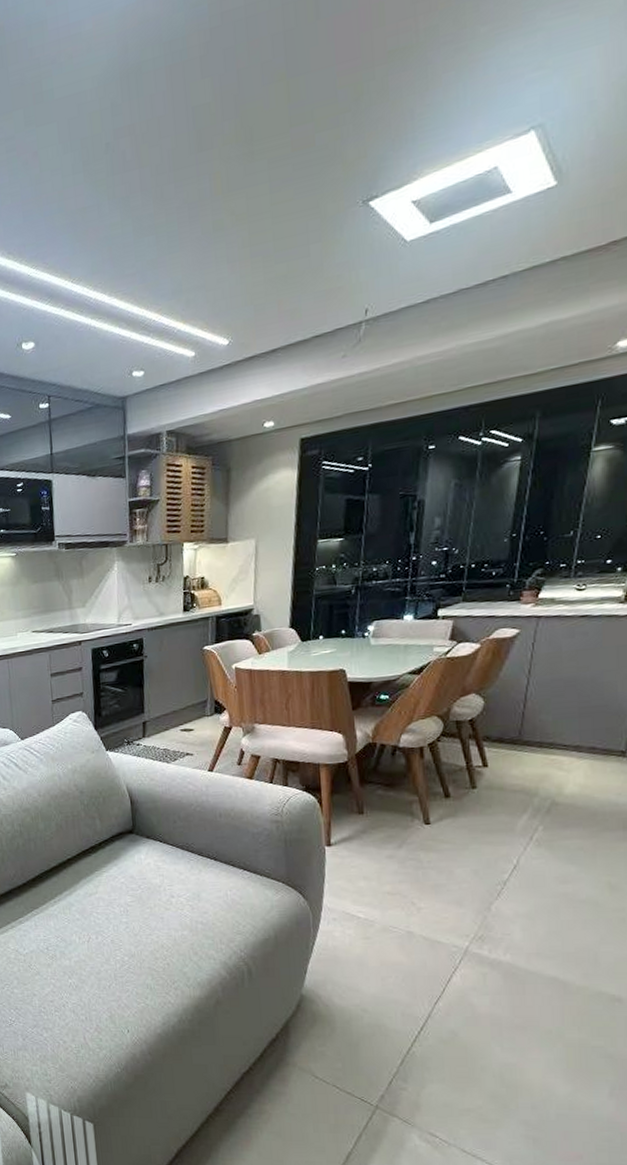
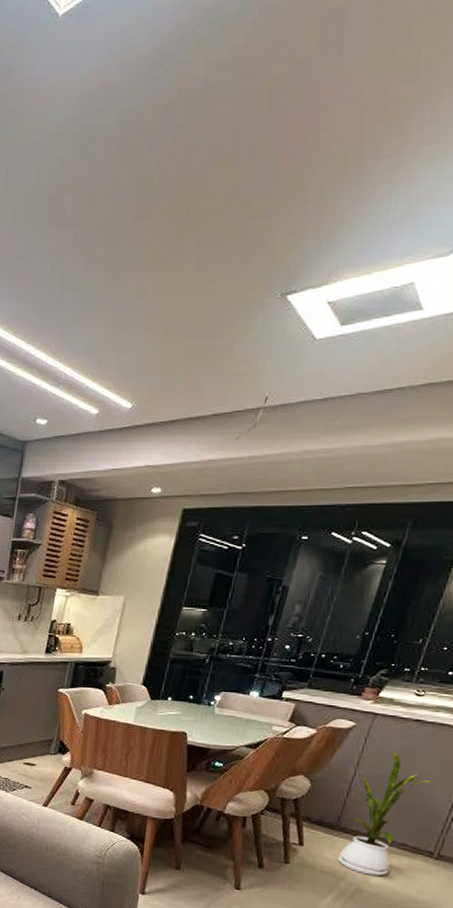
house plant: none [527,652,614,786] -> present [338,751,436,876]

